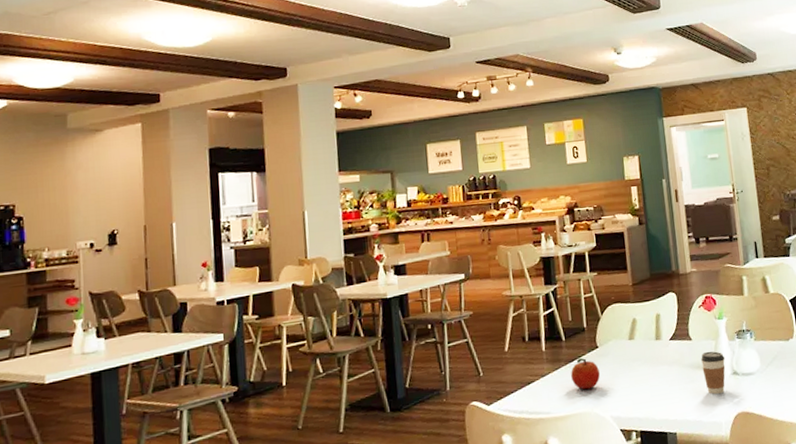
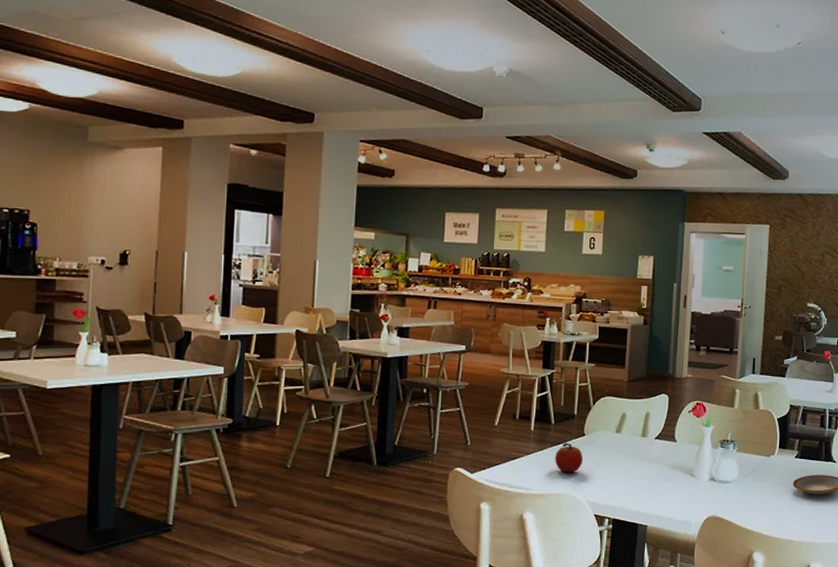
coffee cup: present [701,351,725,395] -> none [682,455,705,497]

